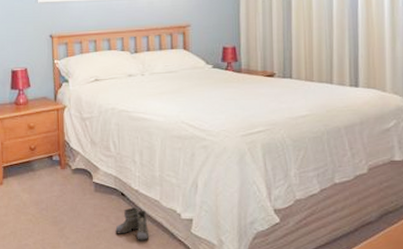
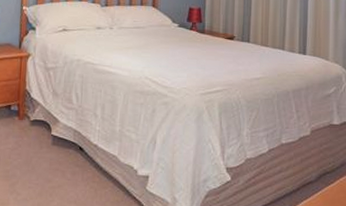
boots: present [115,207,153,241] -> none [70,162,108,199]

